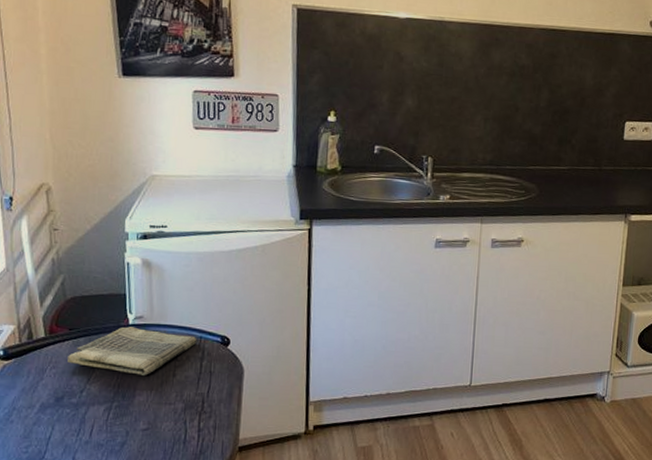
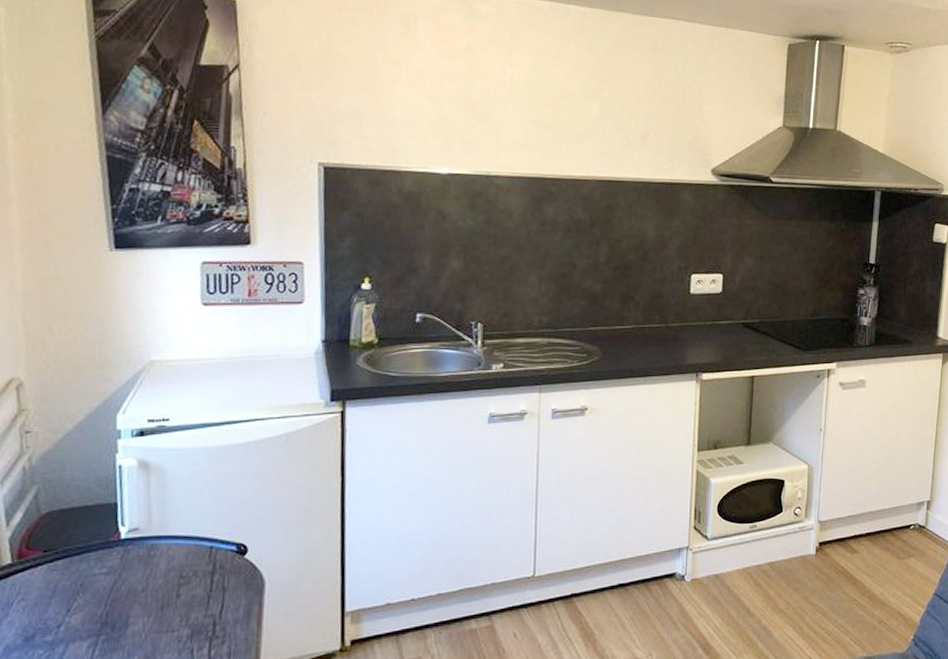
dish towel: present [68,326,197,375] -> none [41,541,207,600]

